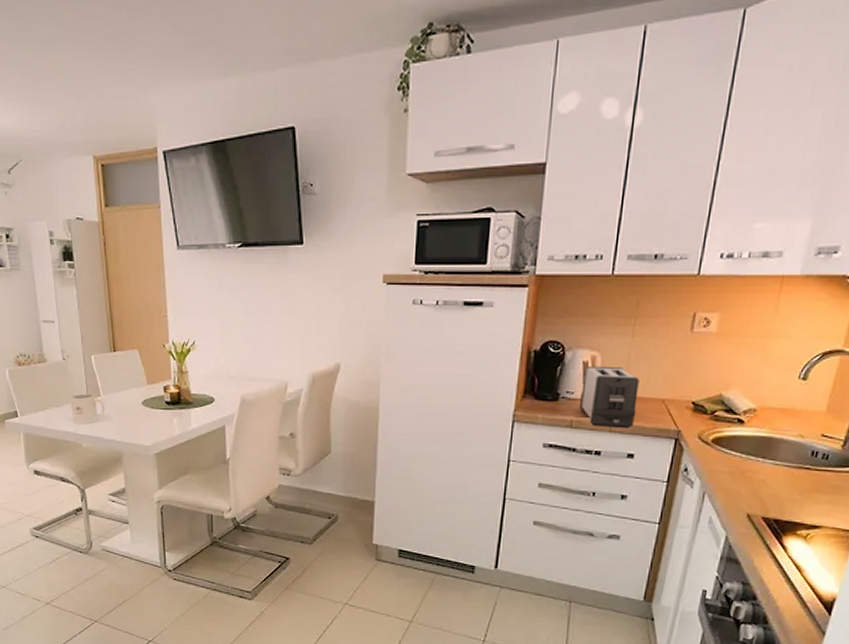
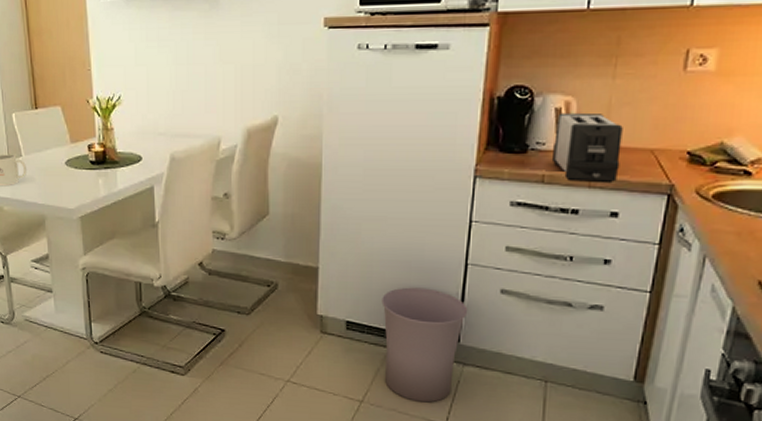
waste bin: none [430,519,505,622] -> present [381,287,468,403]

